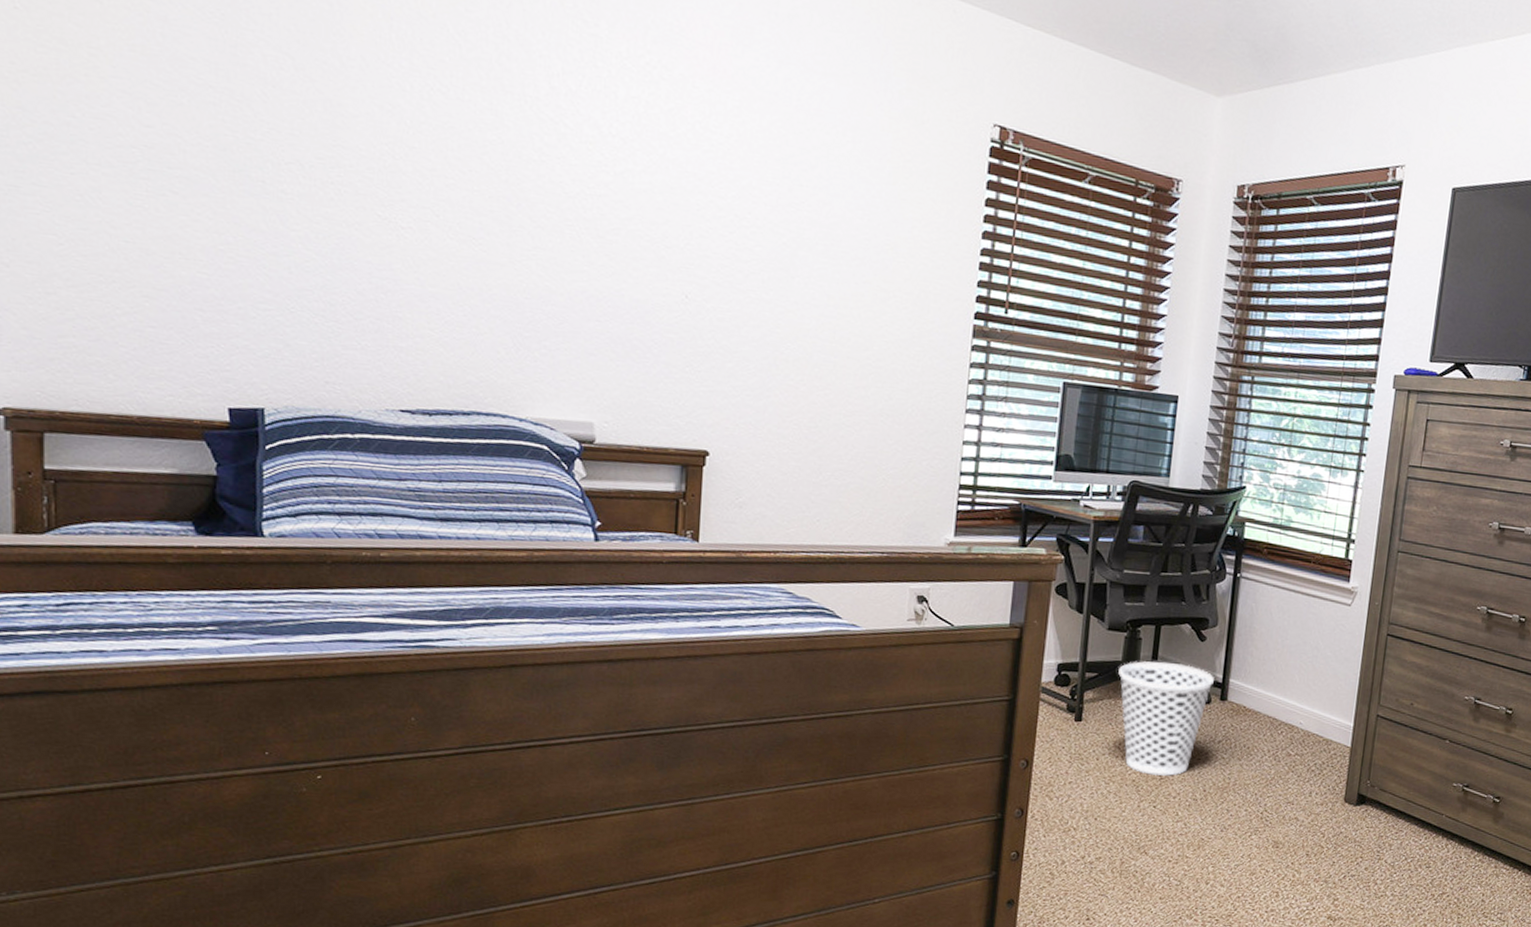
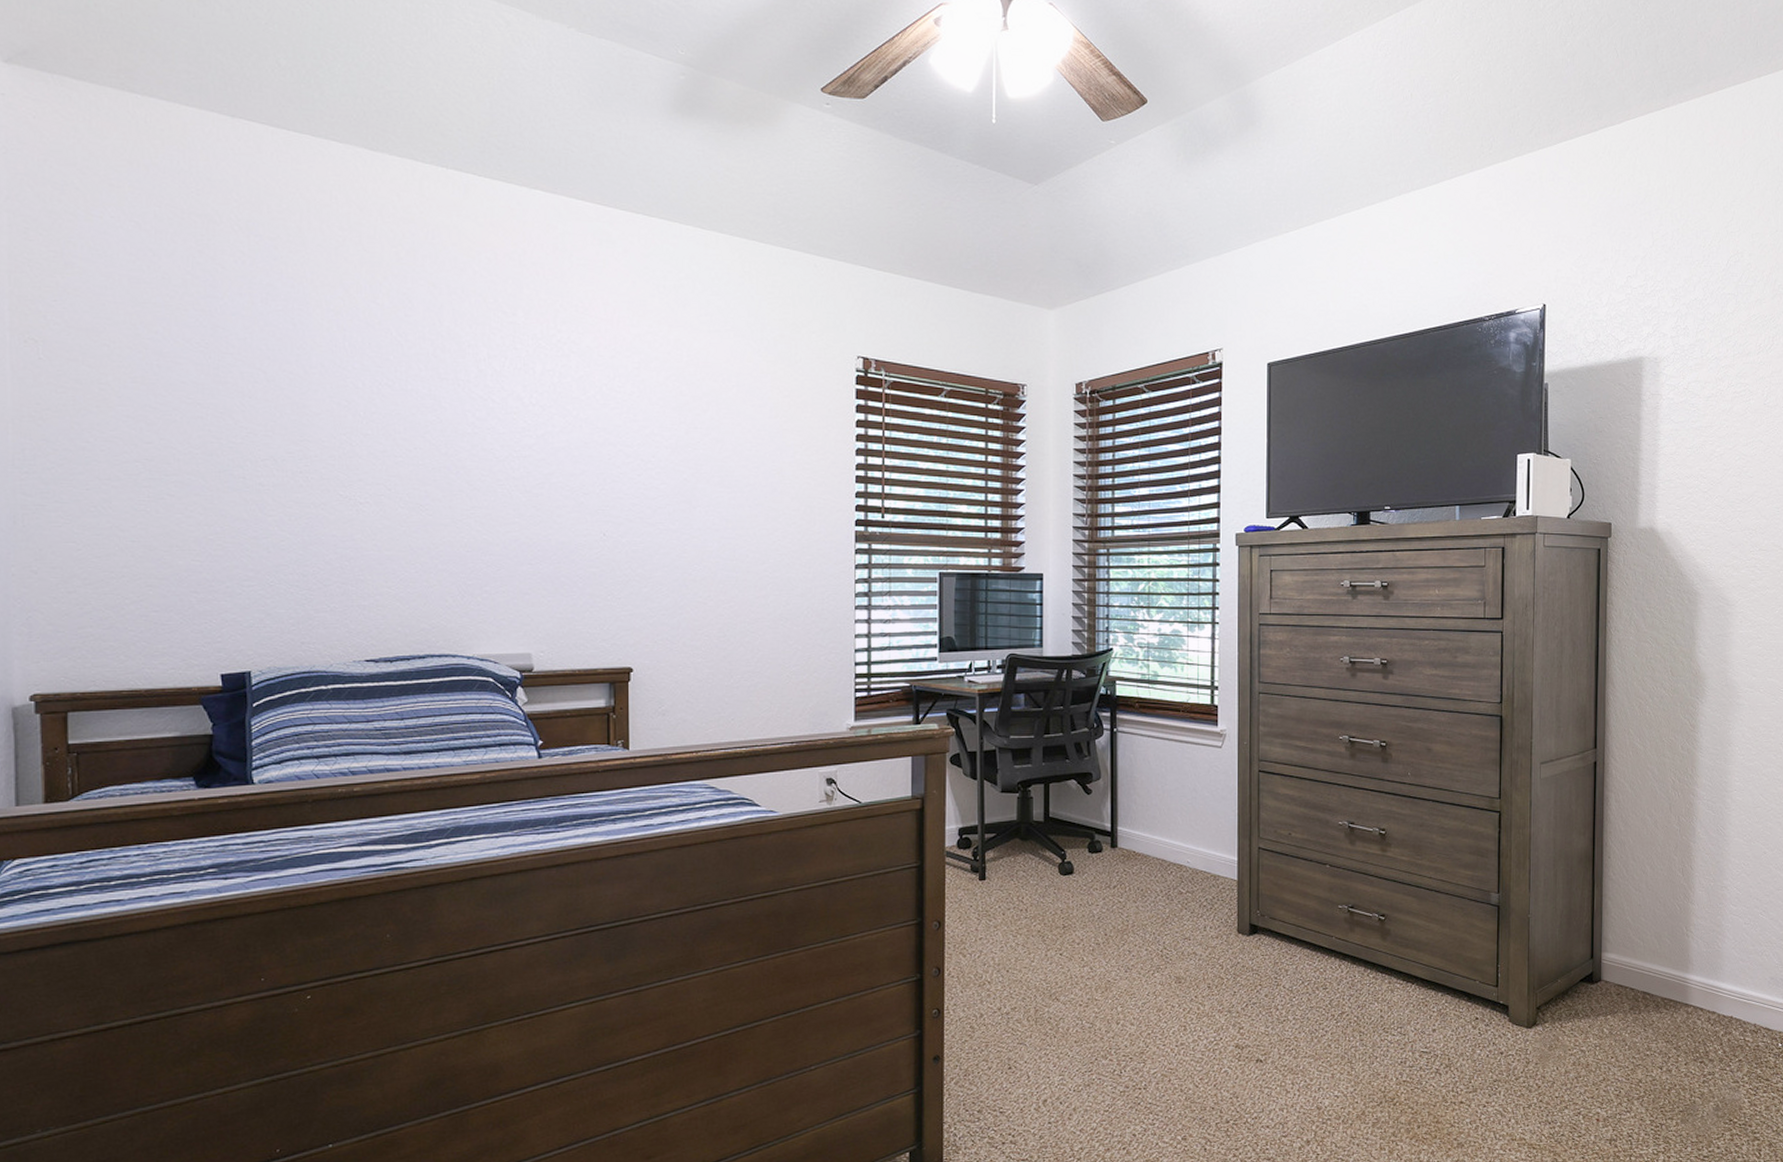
wastebasket: present [1118,661,1214,776] -> none [1015,816,1103,924]

